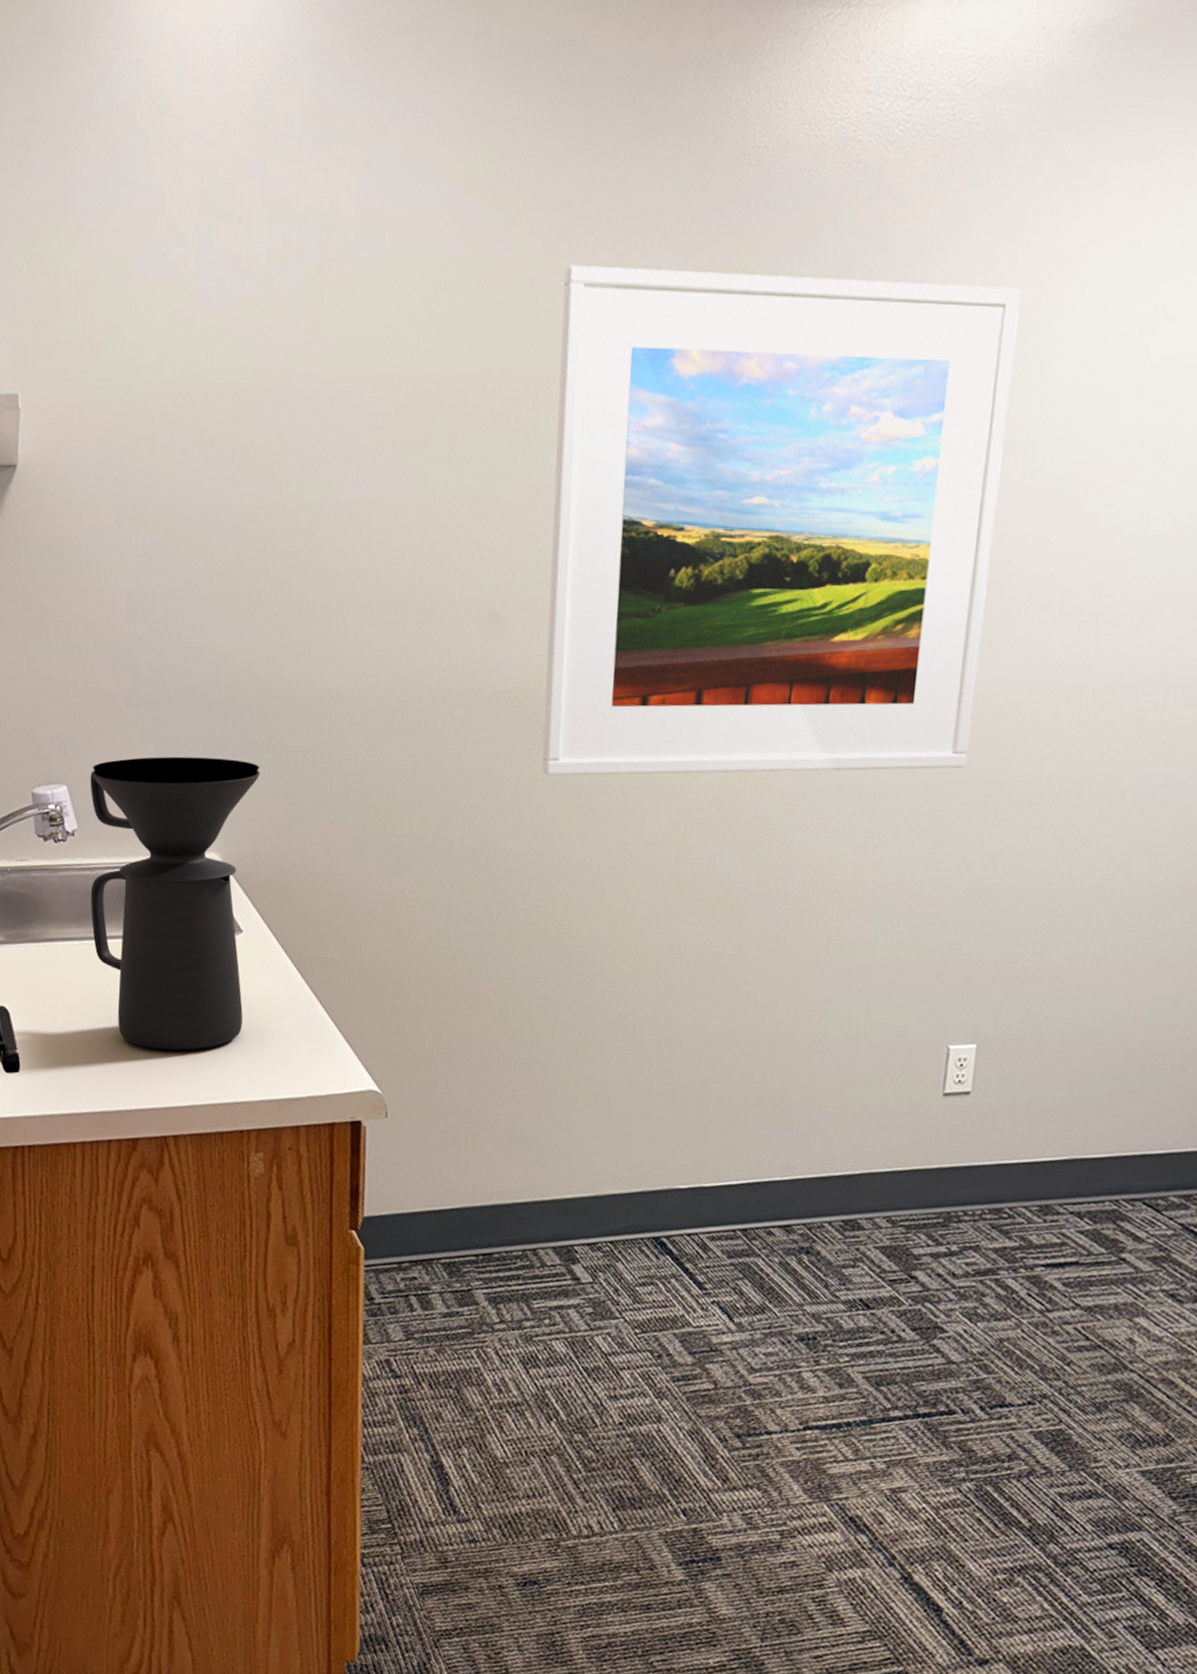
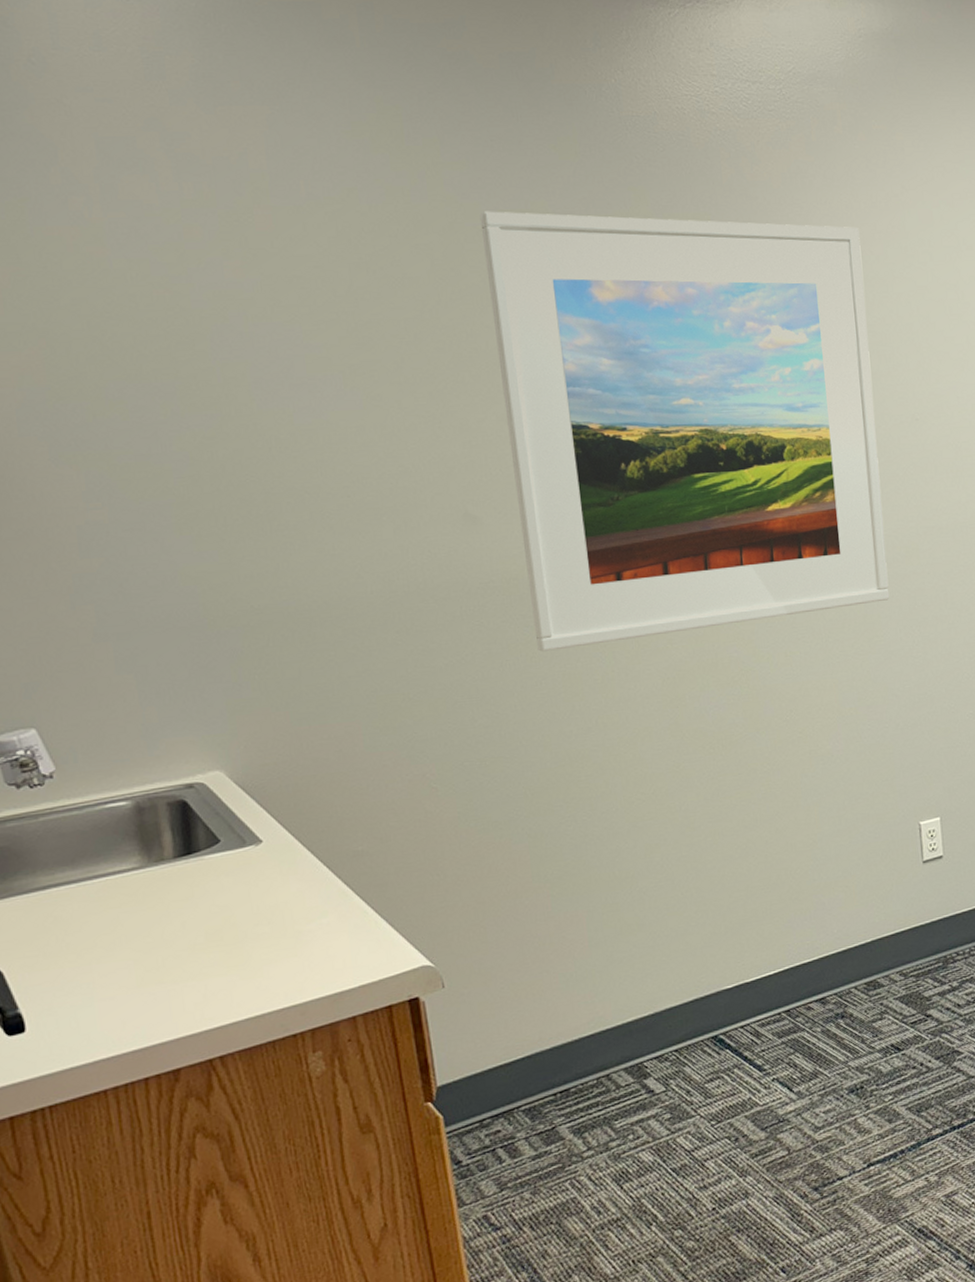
coffee maker: present [90,756,260,1051] -> none [62,677,278,976]

